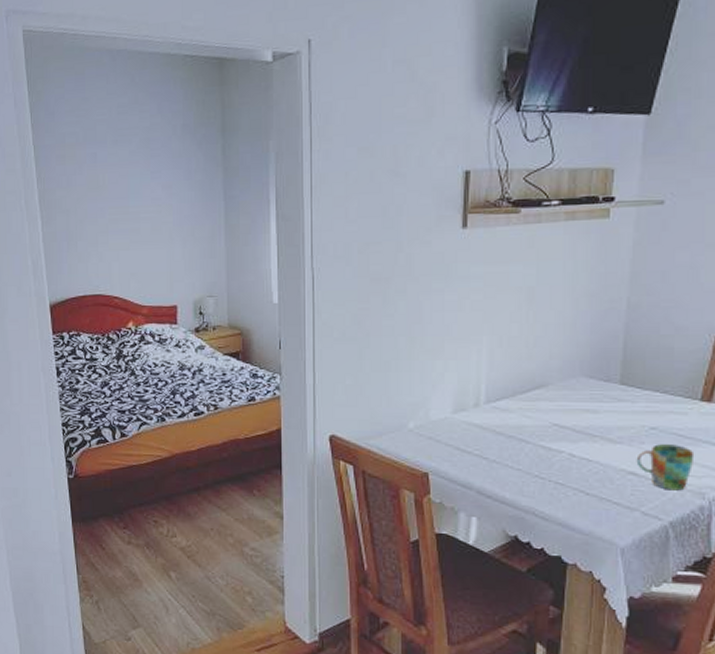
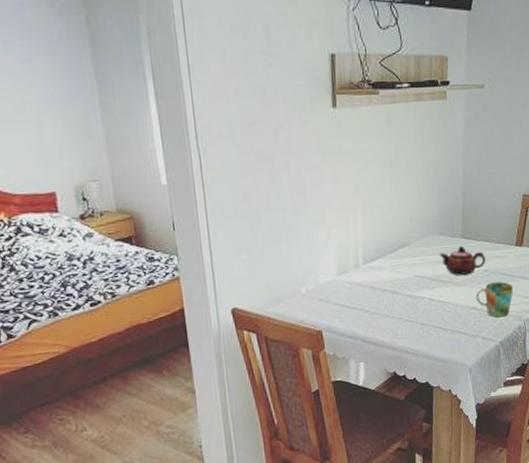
teapot: none [586,393,654,430] -> present [439,245,486,275]

